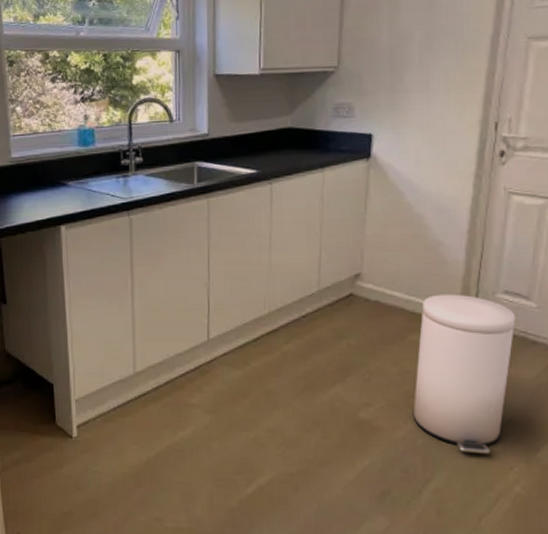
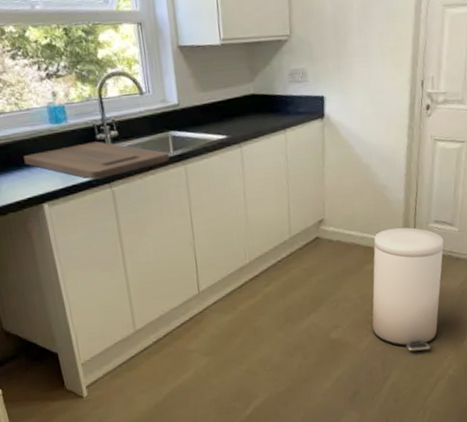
cutting board: none [49,167,193,206] -> present [24,141,170,180]

